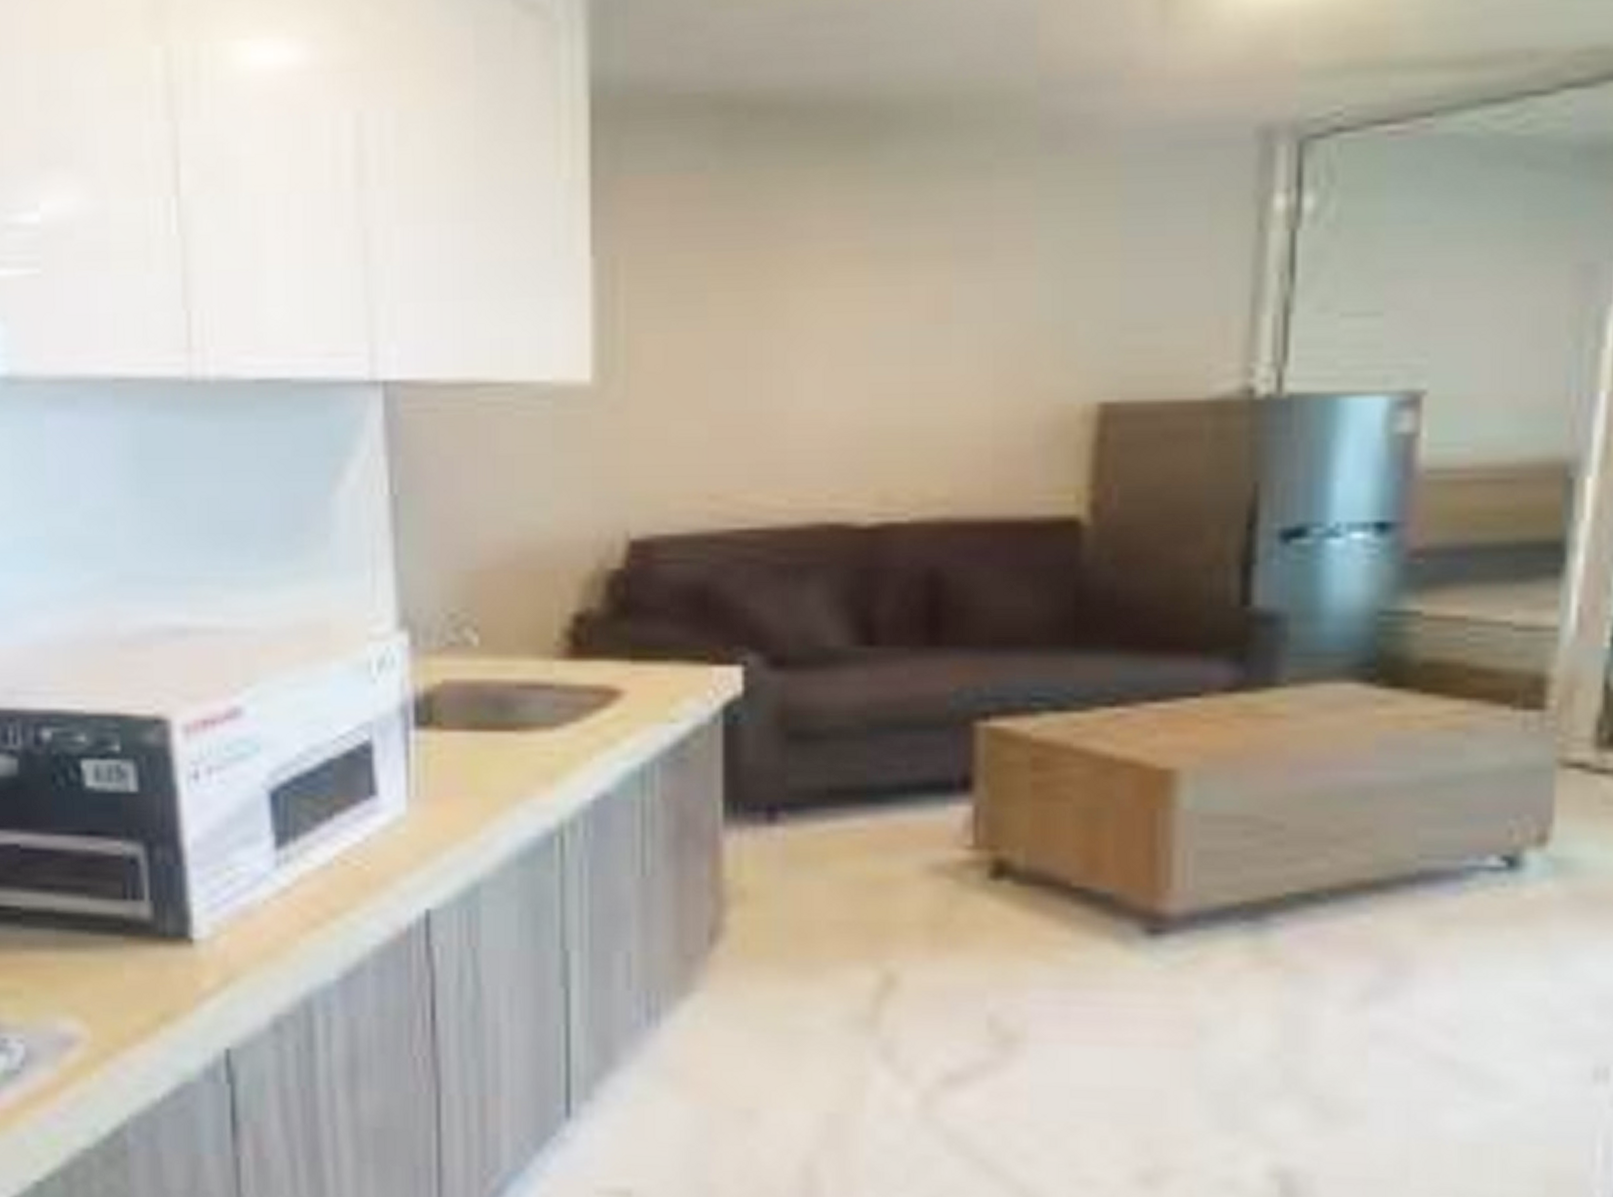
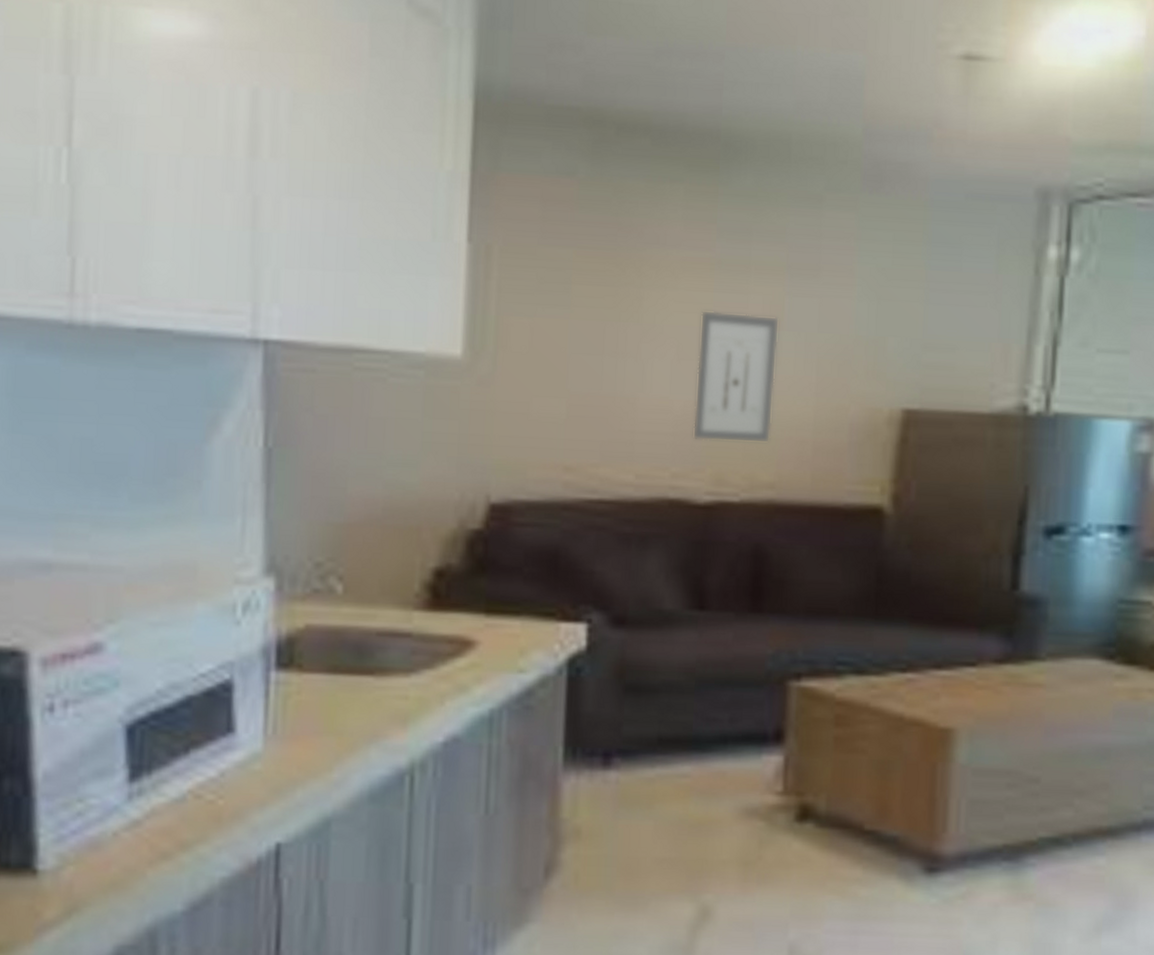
wall art: none [851,307,948,456] -> present [692,310,780,444]

